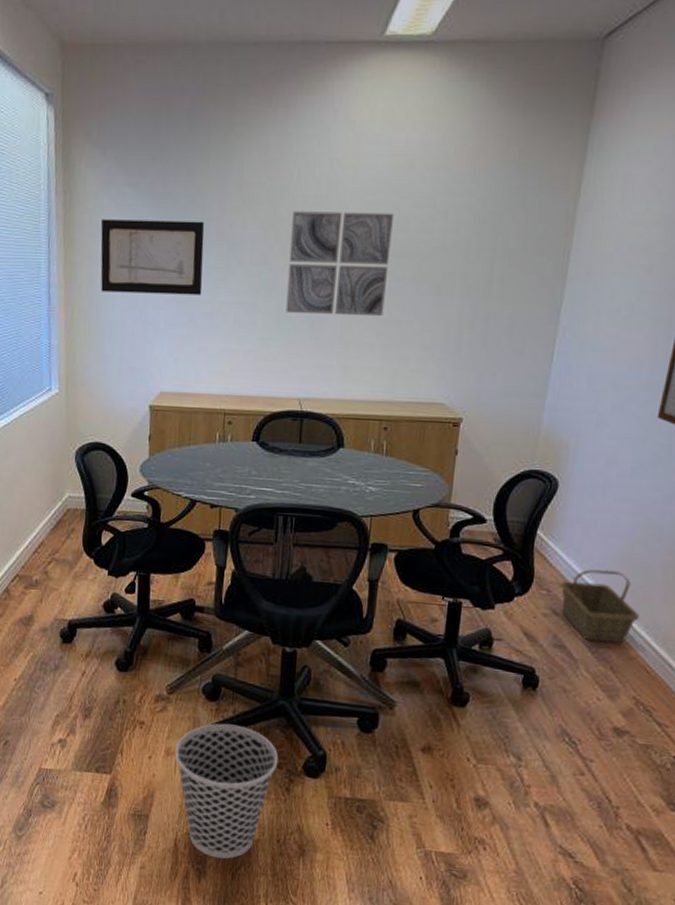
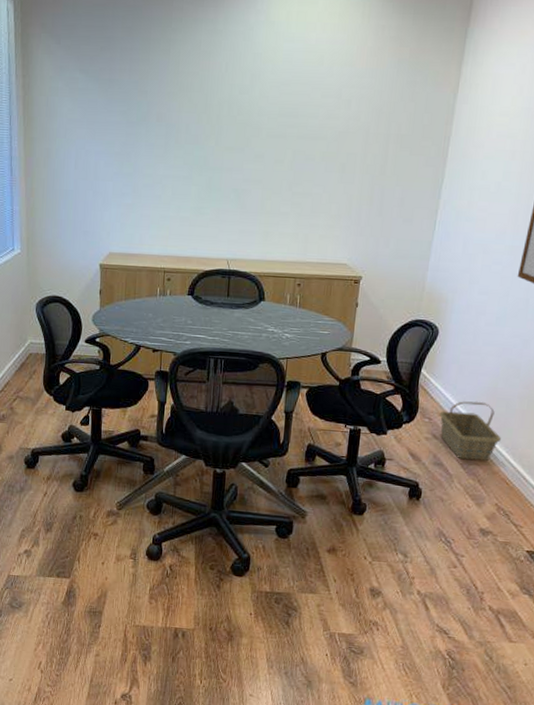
wall art: present [100,219,205,295] -> none [56,101,147,169]
wastebasket: present [175,723,279,859] -> none [124,533,211,646]
wall art: present [285,211,394,317] -> none [216,98,306,190]

